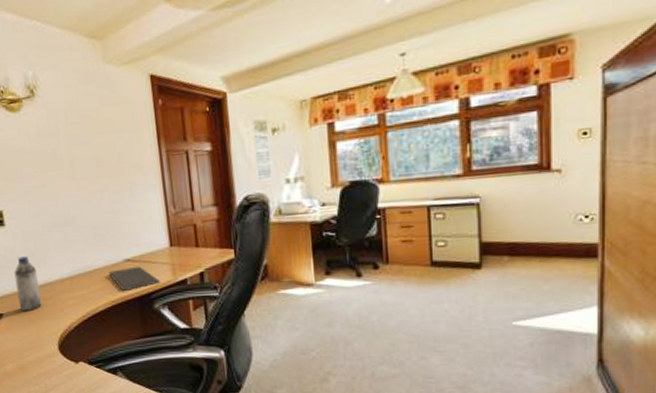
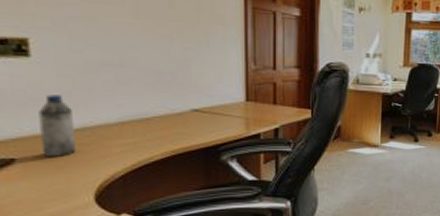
computer keyboard: present [109,266,161,291] -> none [171,117,232,141]

